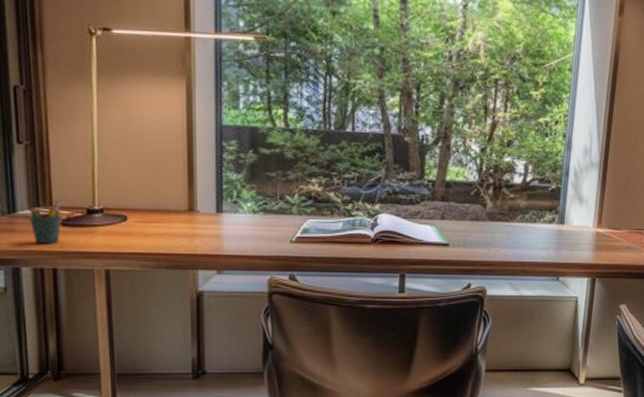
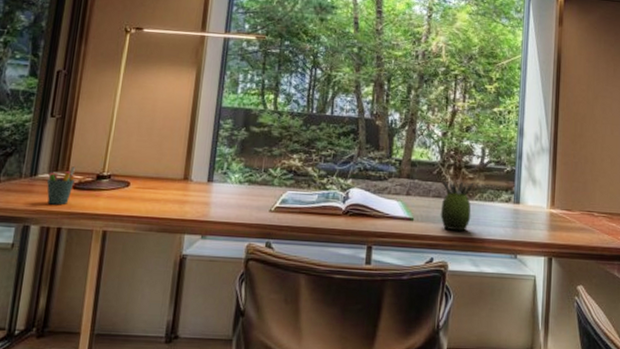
succulent plant: none [478,201,514,256] -> present [440,180,473,232]

